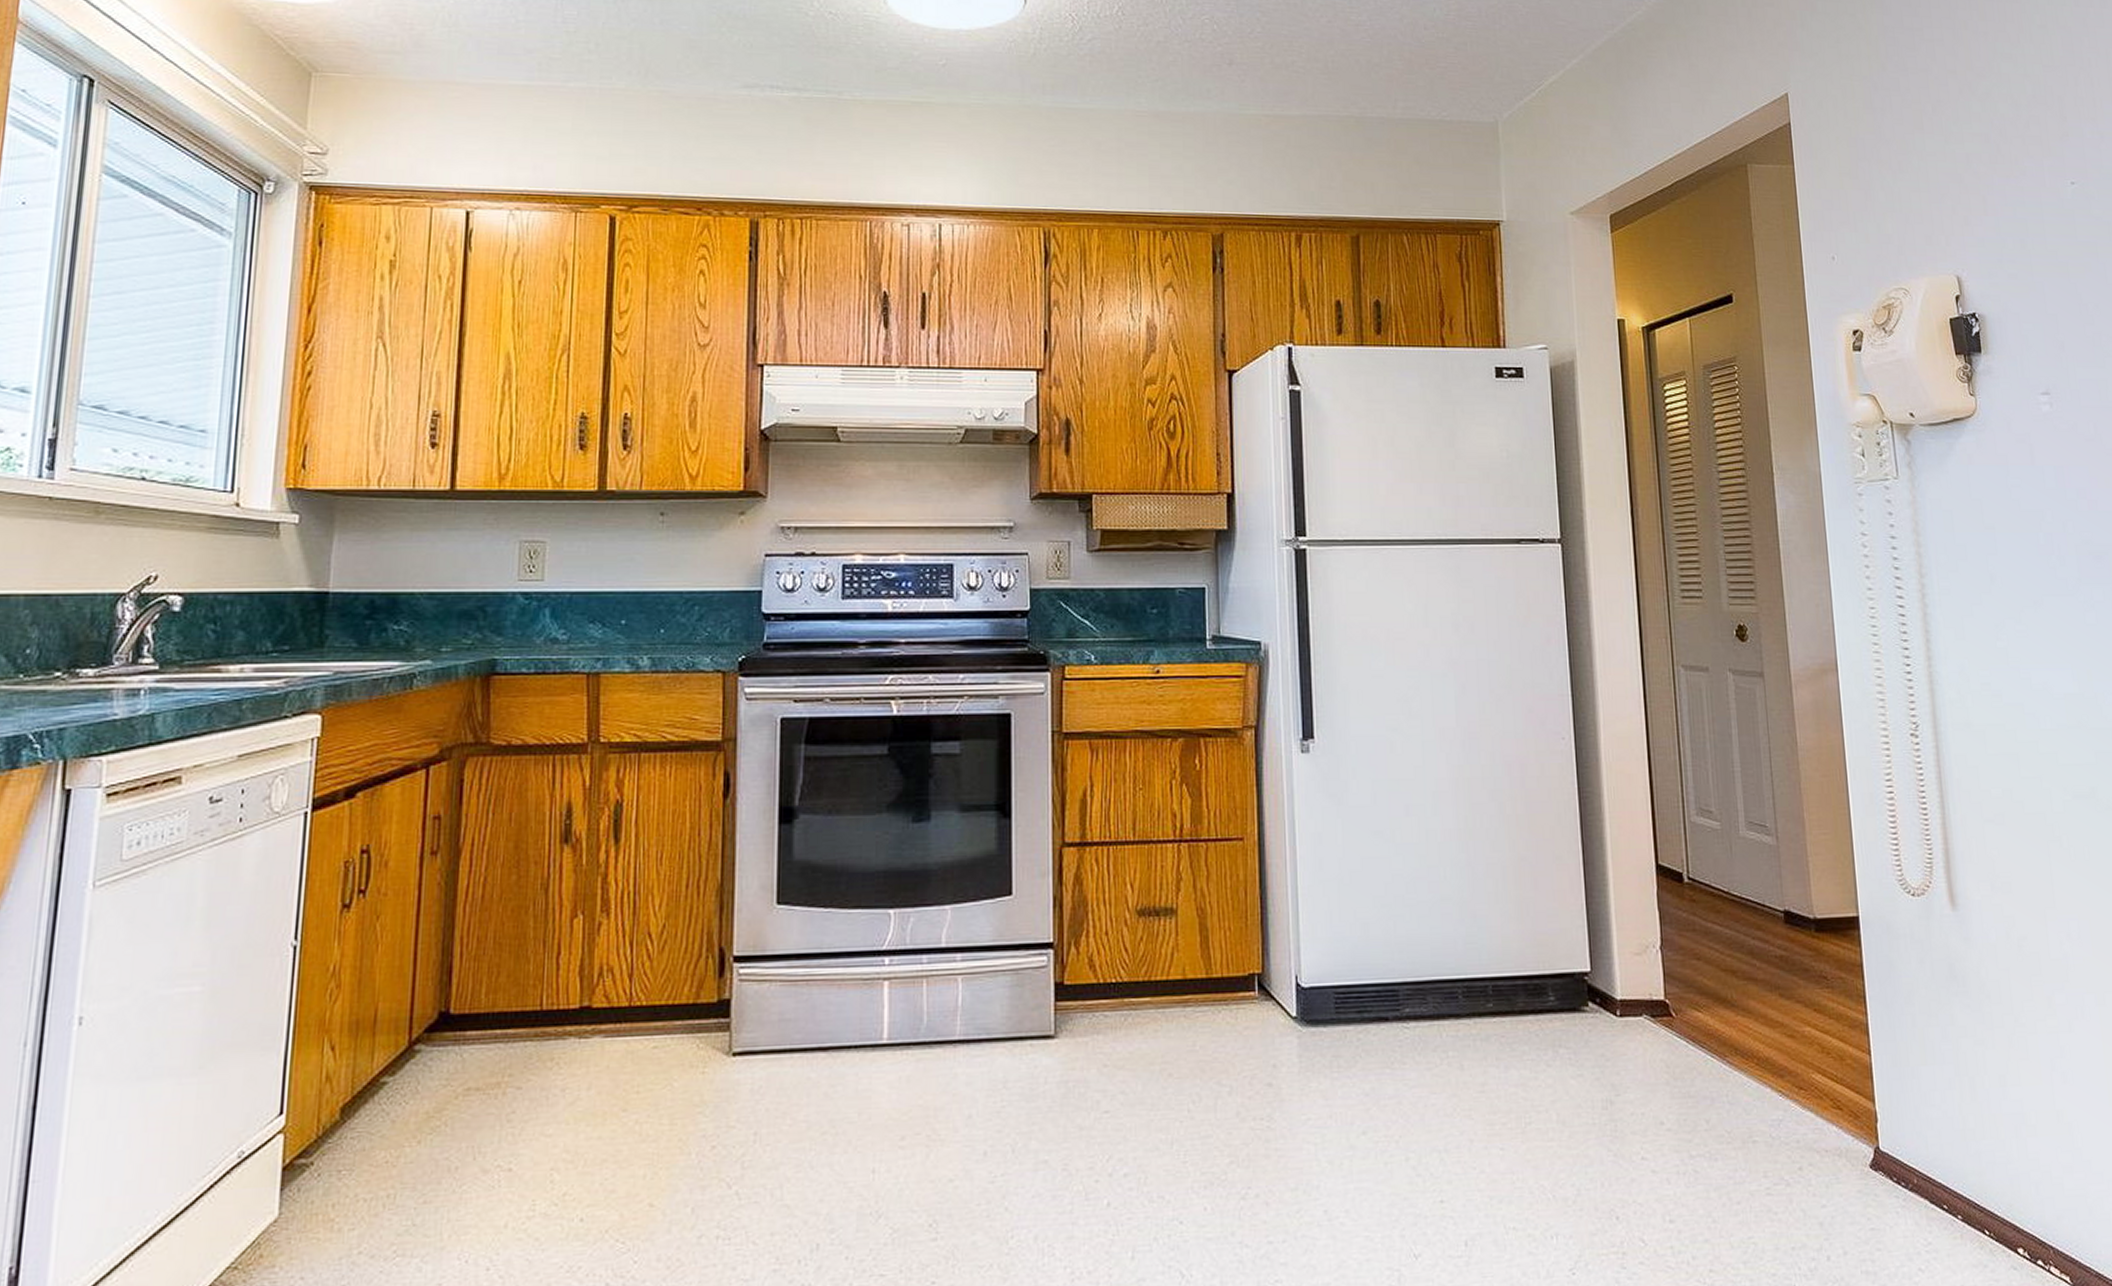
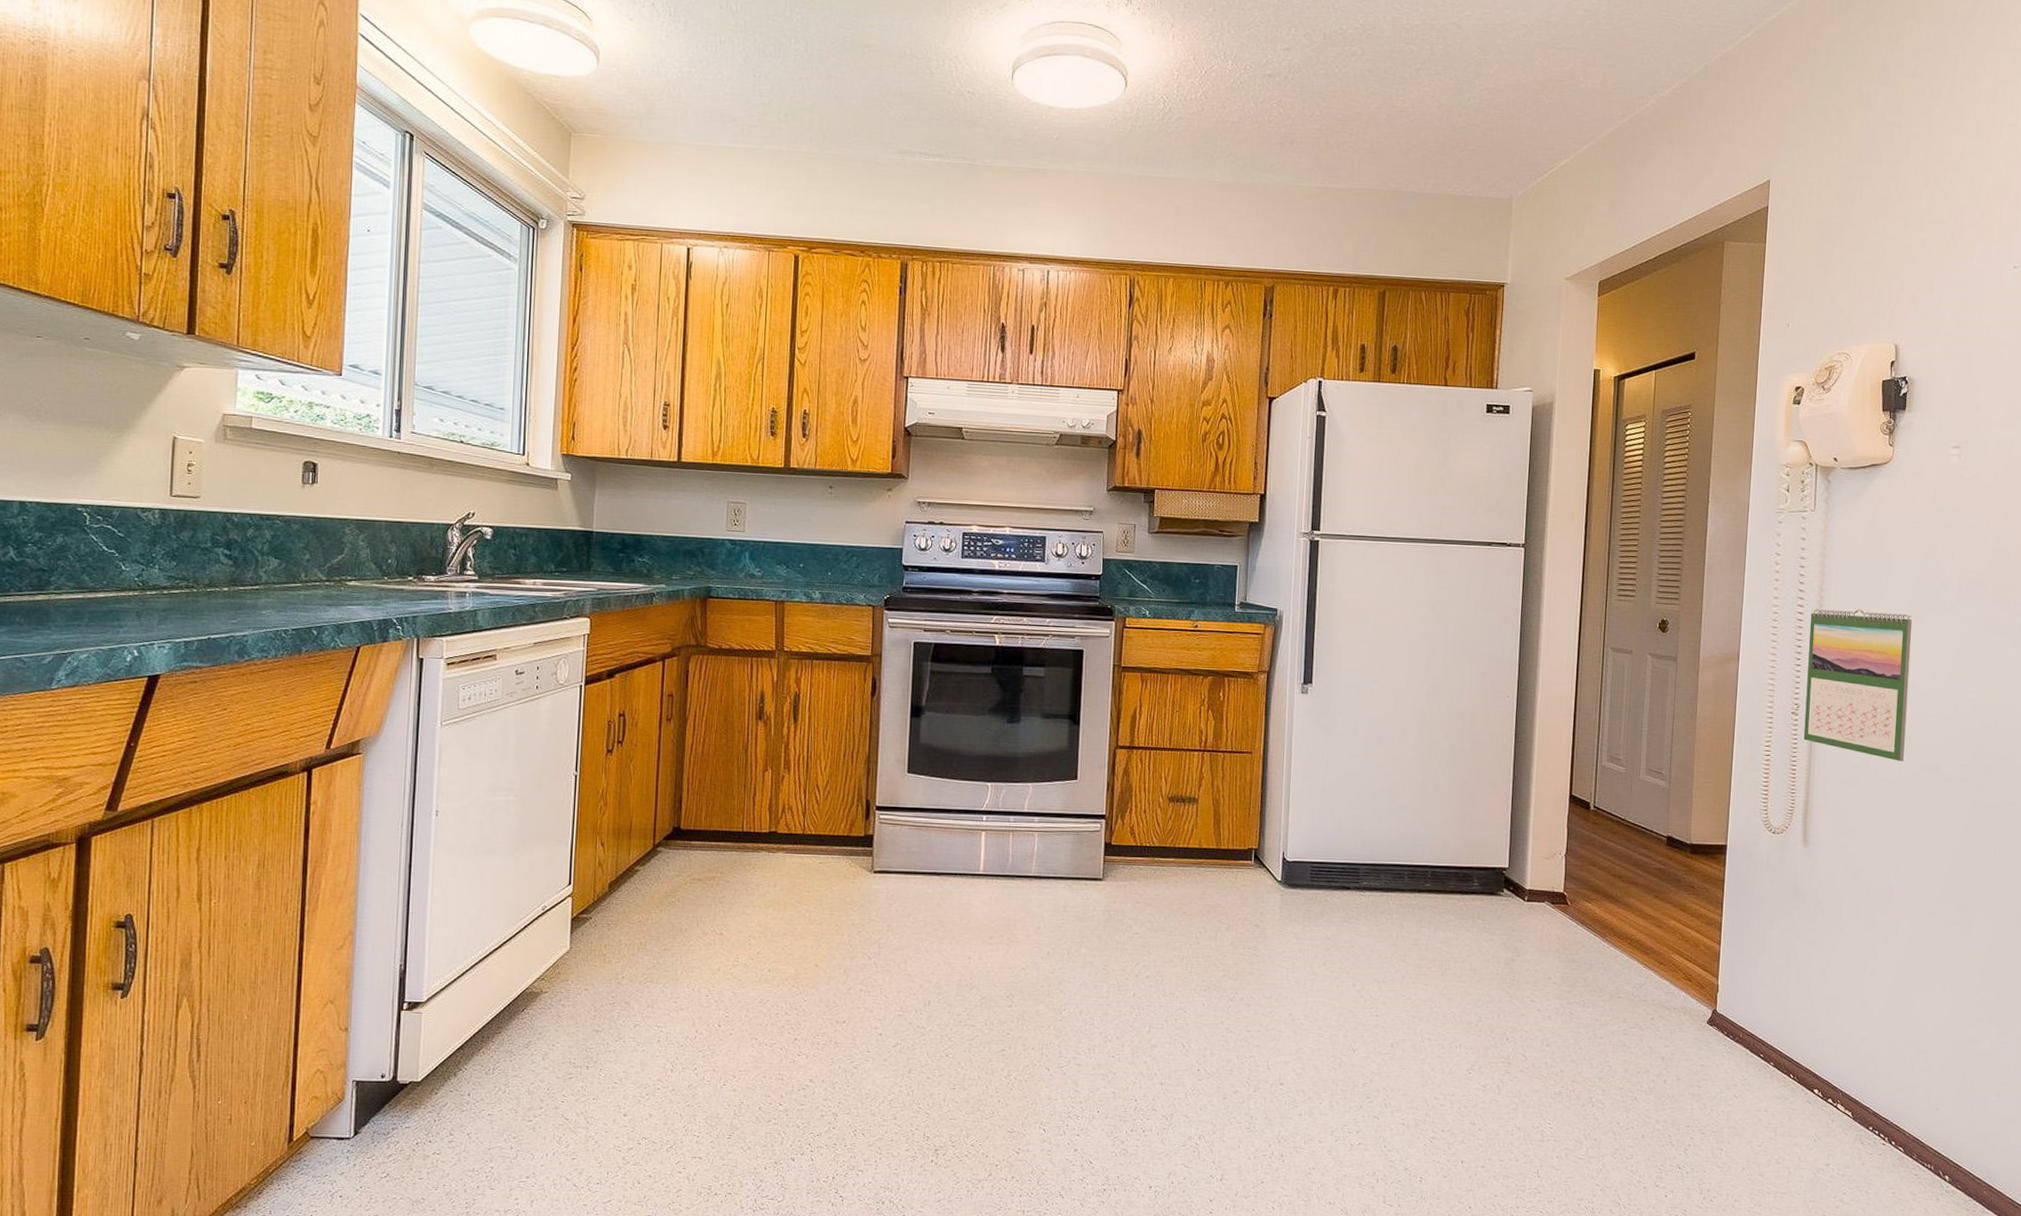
calendar: none [1913,597,2052,788] -> present [1803,609,1912,761]

